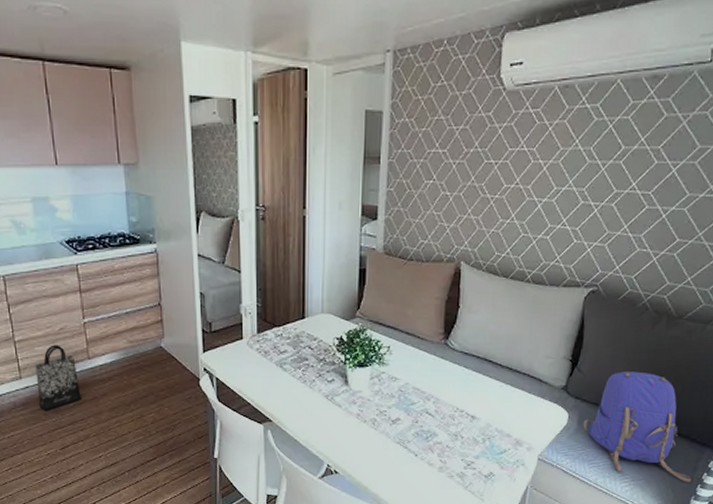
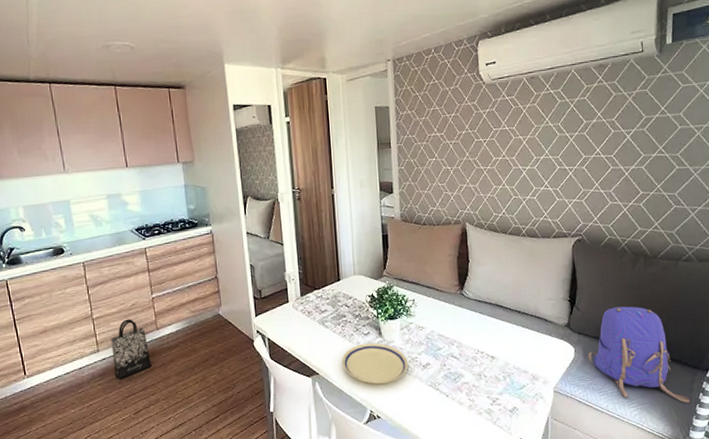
plate: none [299,391,375,437] -> present [341,342,408,384]

